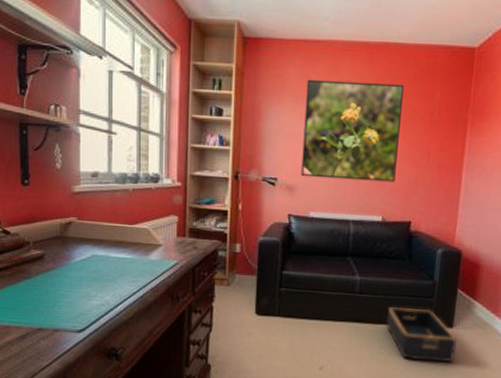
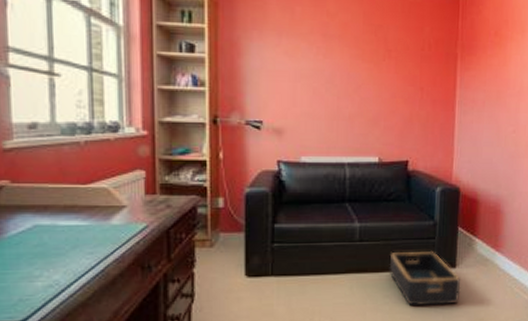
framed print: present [301,79,405,182] -> none [289,11,394,120]

